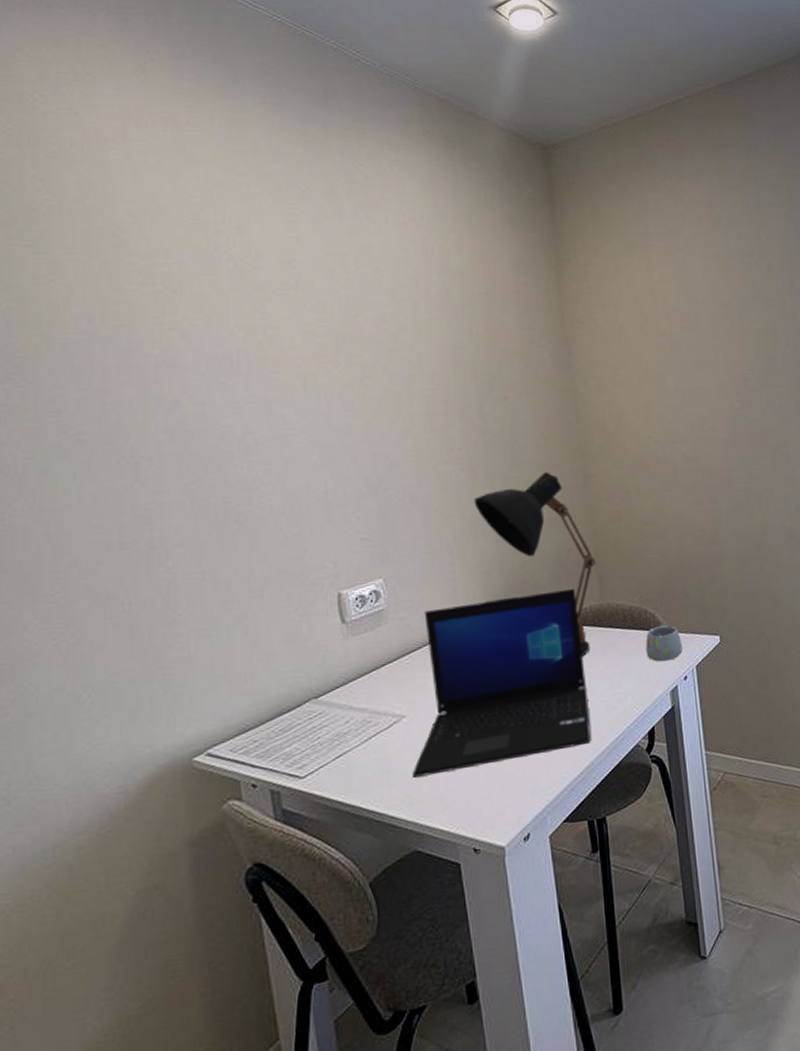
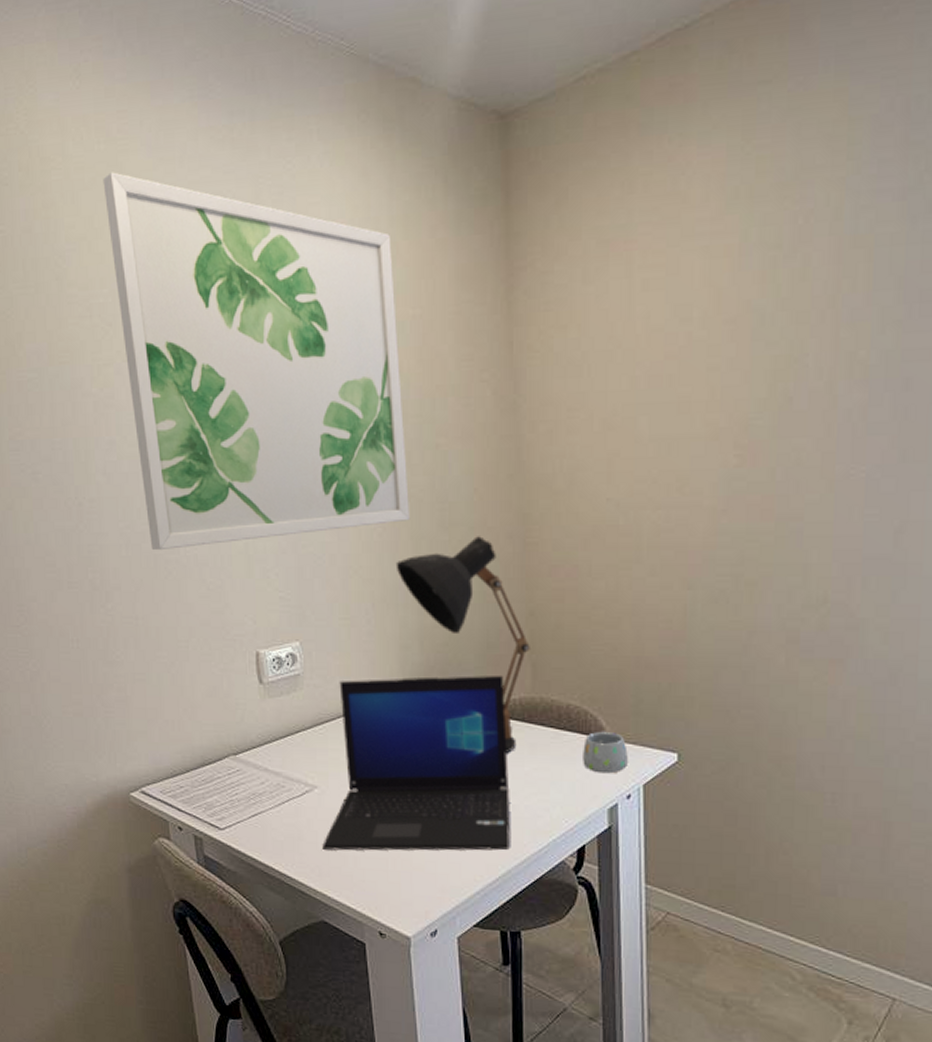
wall art: none [169,157,485,504] -> present [103,172,411,551]

